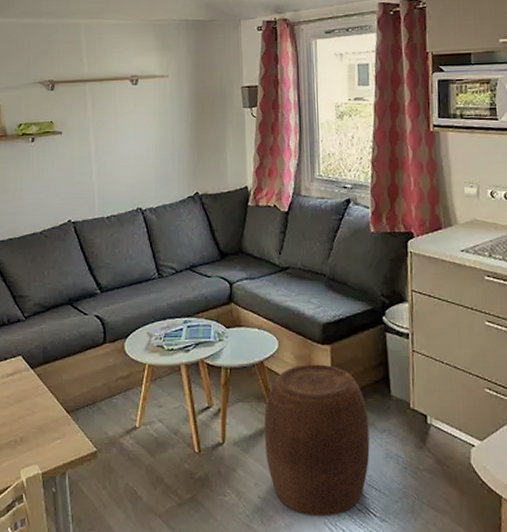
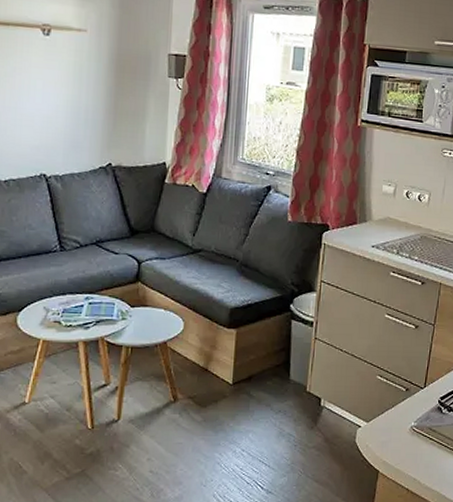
stool: present [264,364,370,517] -> none [161,346,266,489]

